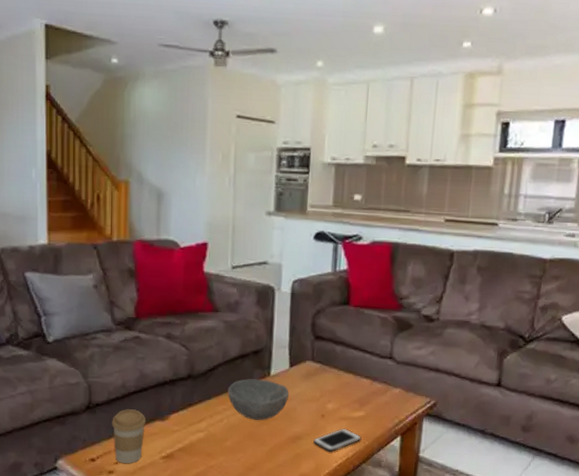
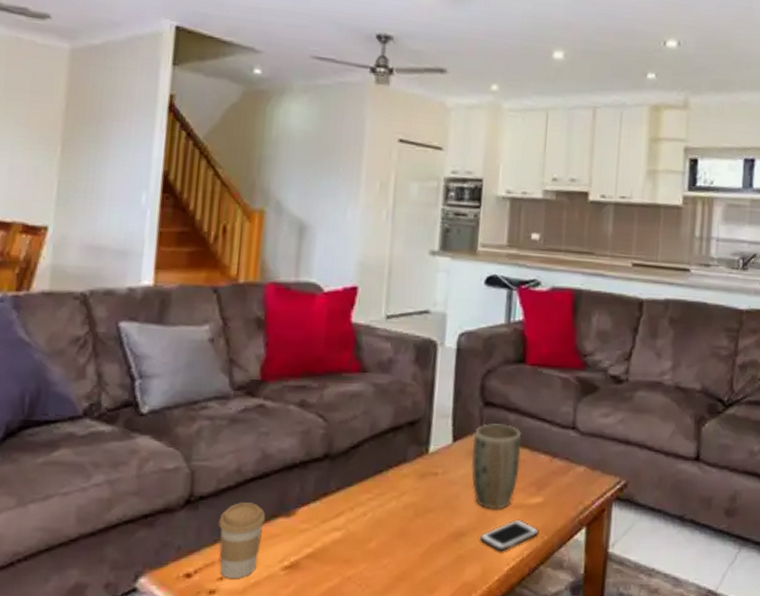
bowl: present [227,379,290,420] -> none [374,458,452,512]
plant pot: none [306,353,347,421] -> present [472,424,522,510]

